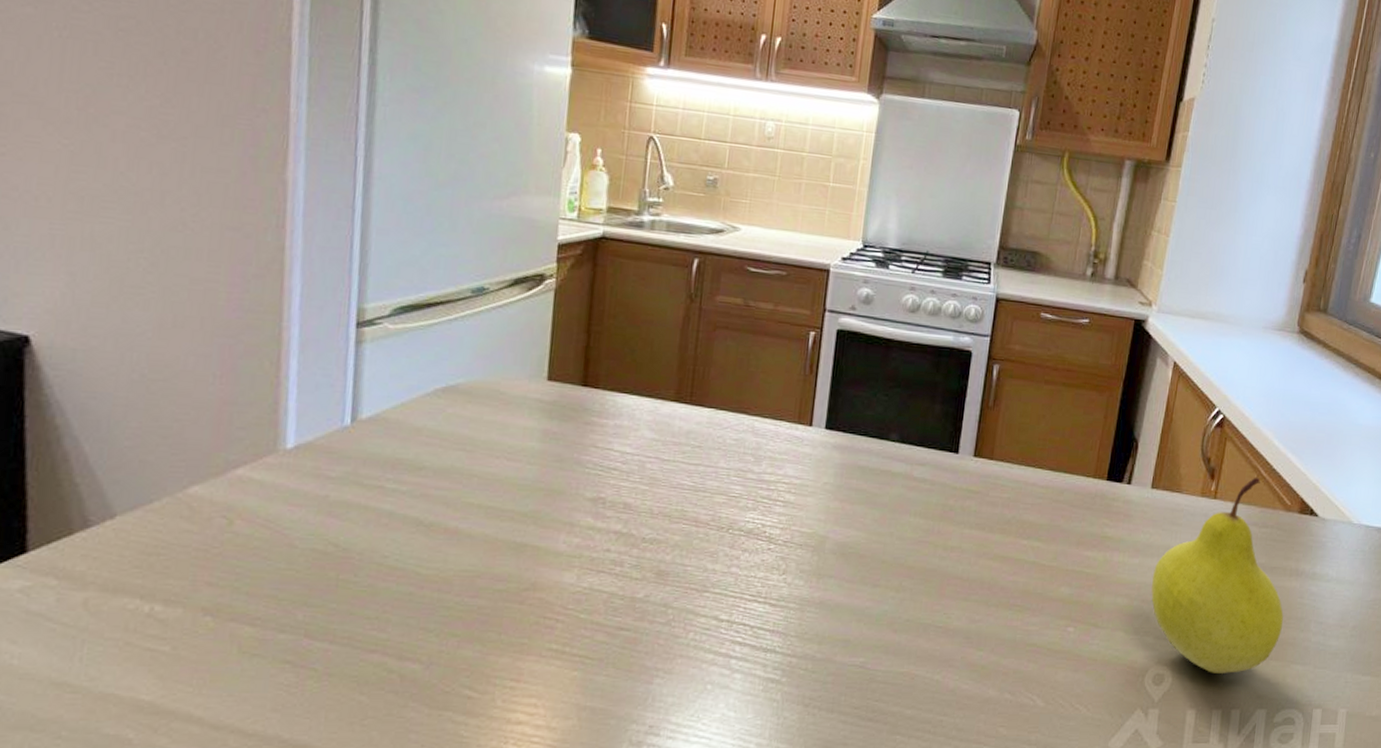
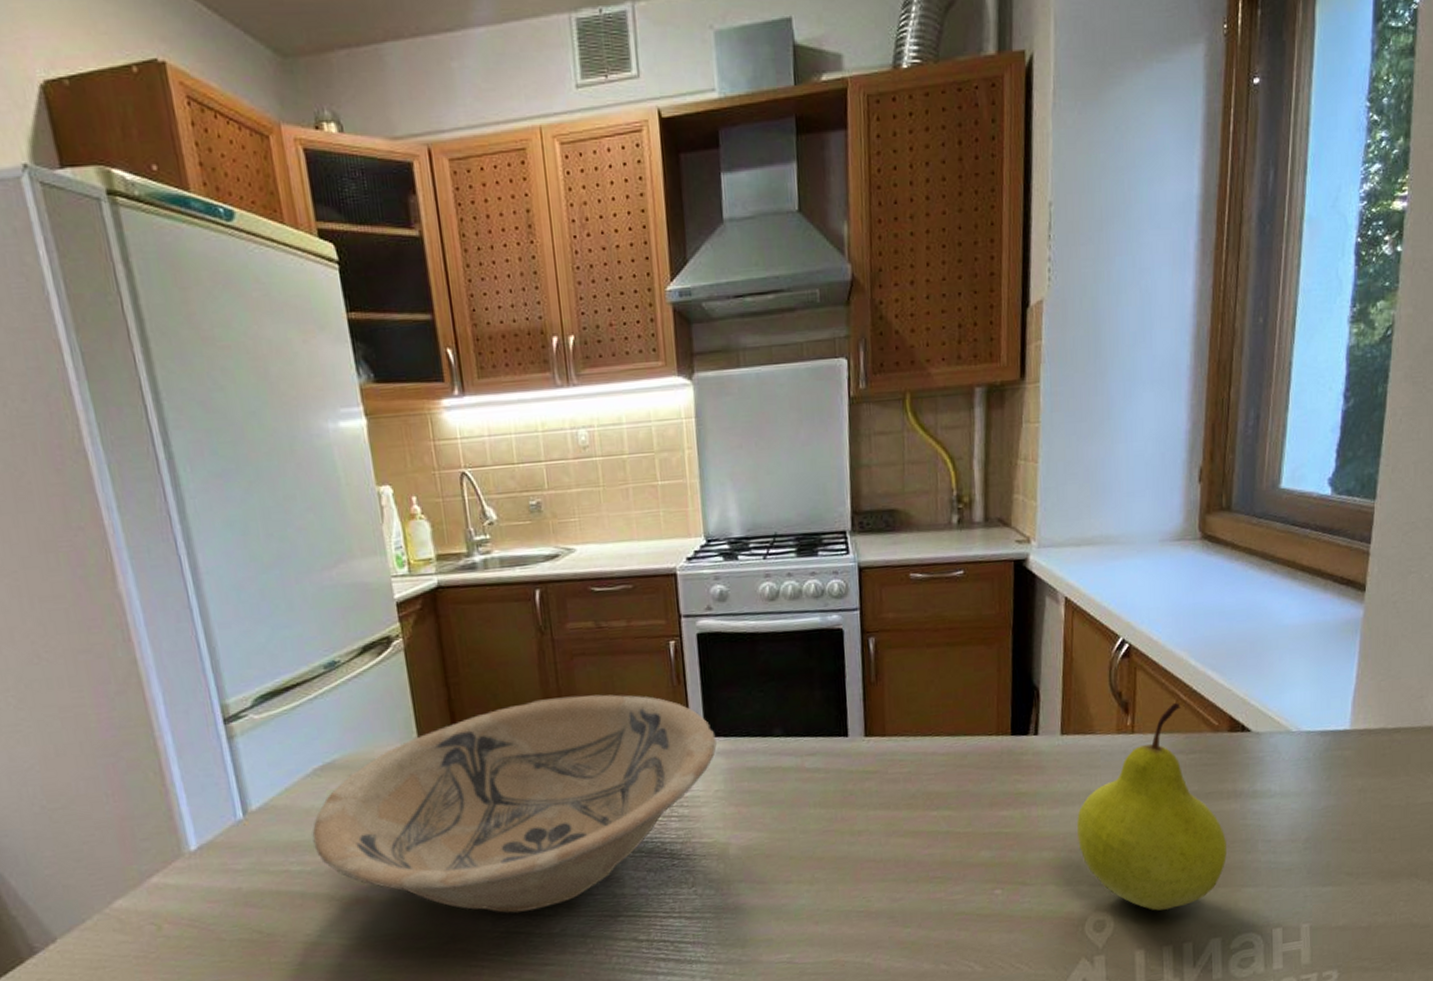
bowl: none [415,363,835,571] -> present [312,694,717,913]

